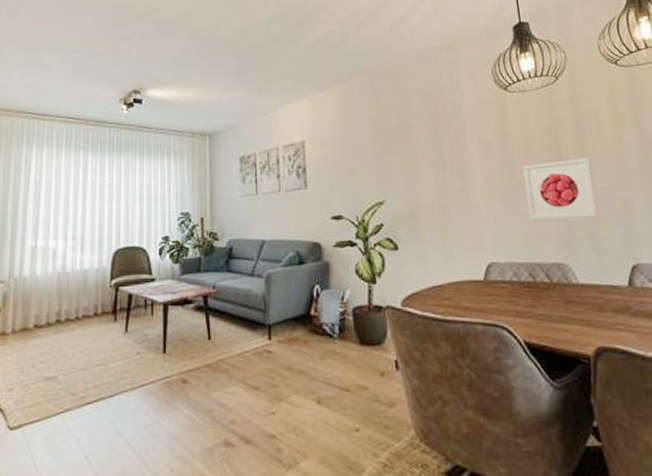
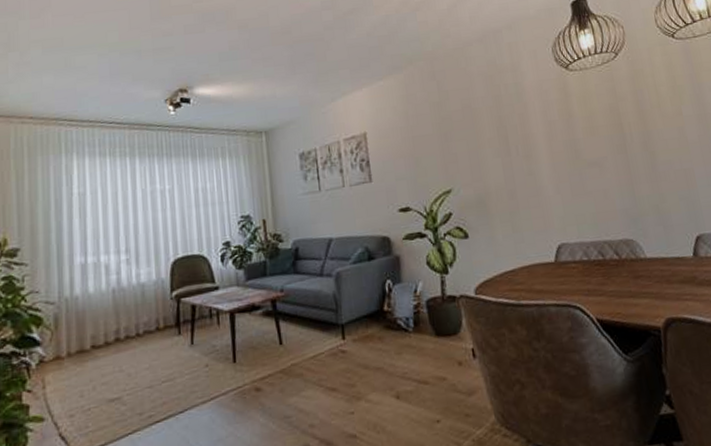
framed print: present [522,157,599,220] -> none [587,132,663,198]

